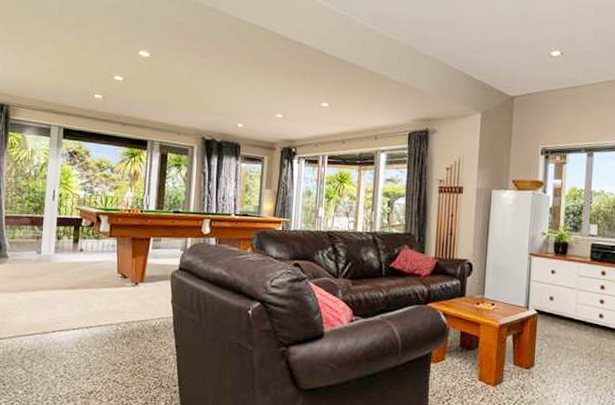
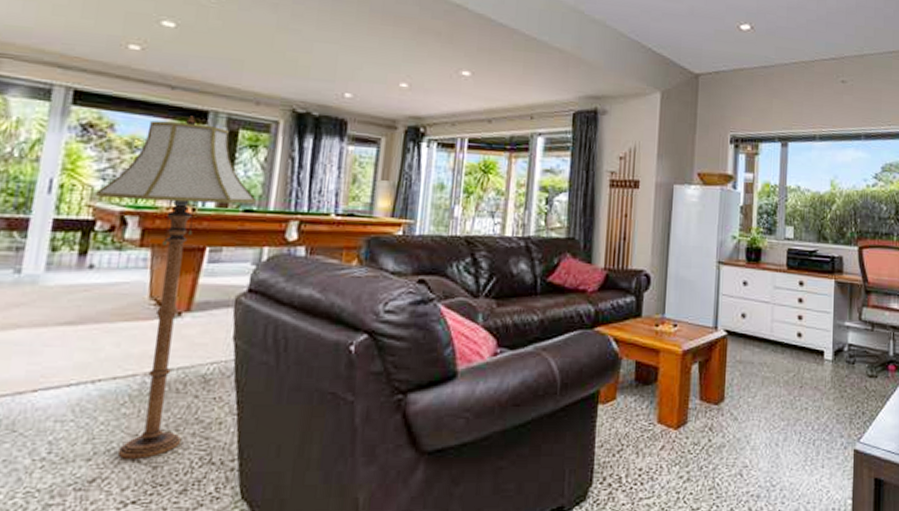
floor lamp: none [81,144,181,381] -> present [96,115,257,459]

